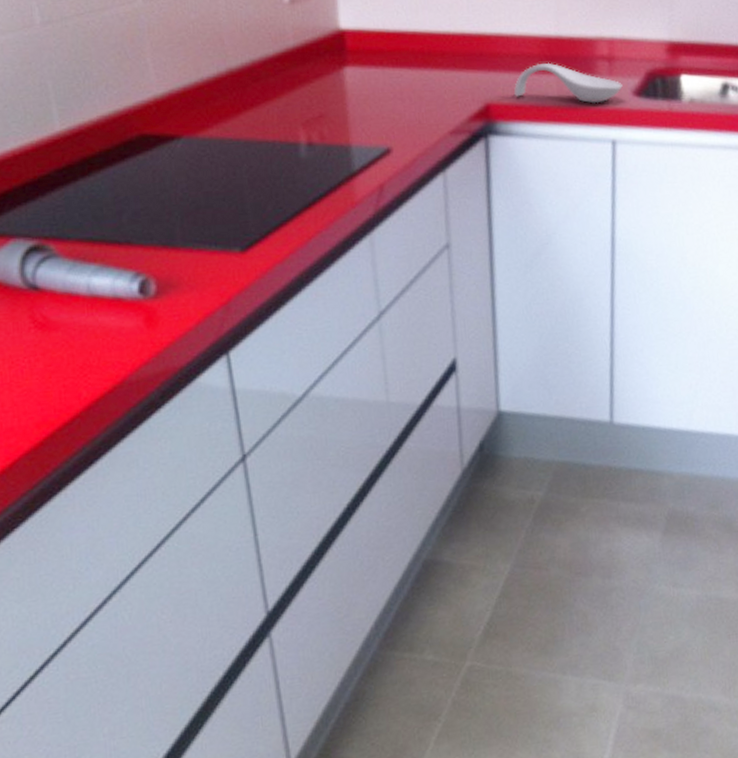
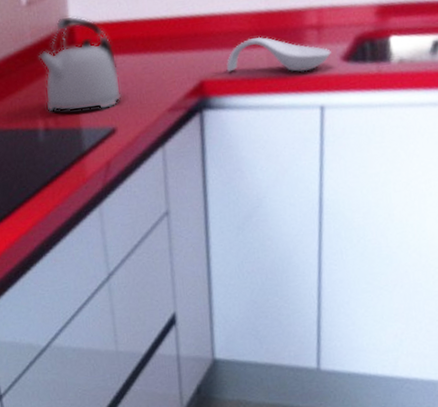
kettle: none [302,19,398,127] -> present [39,15,122,112]

